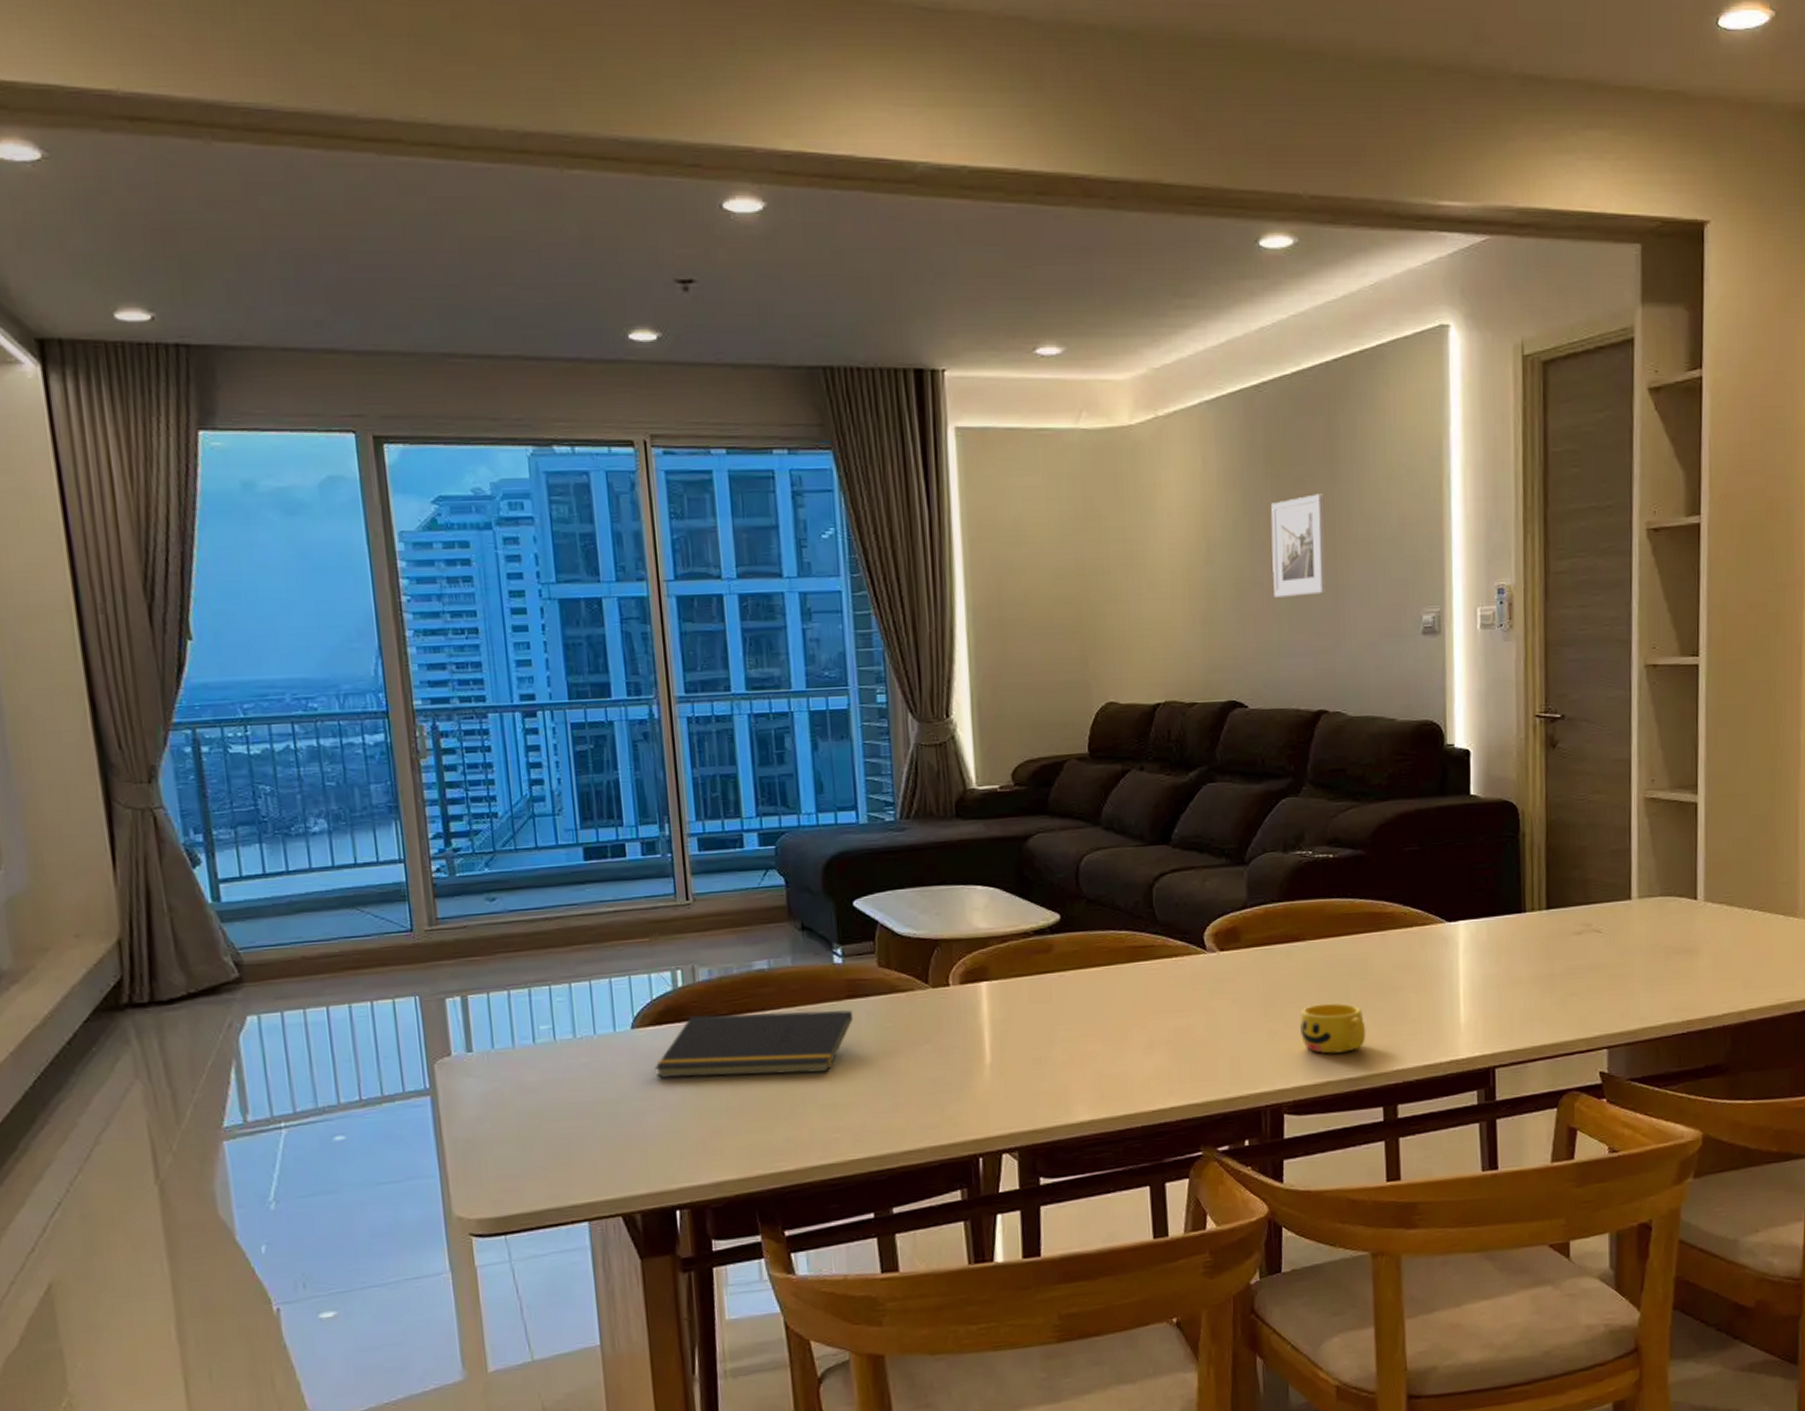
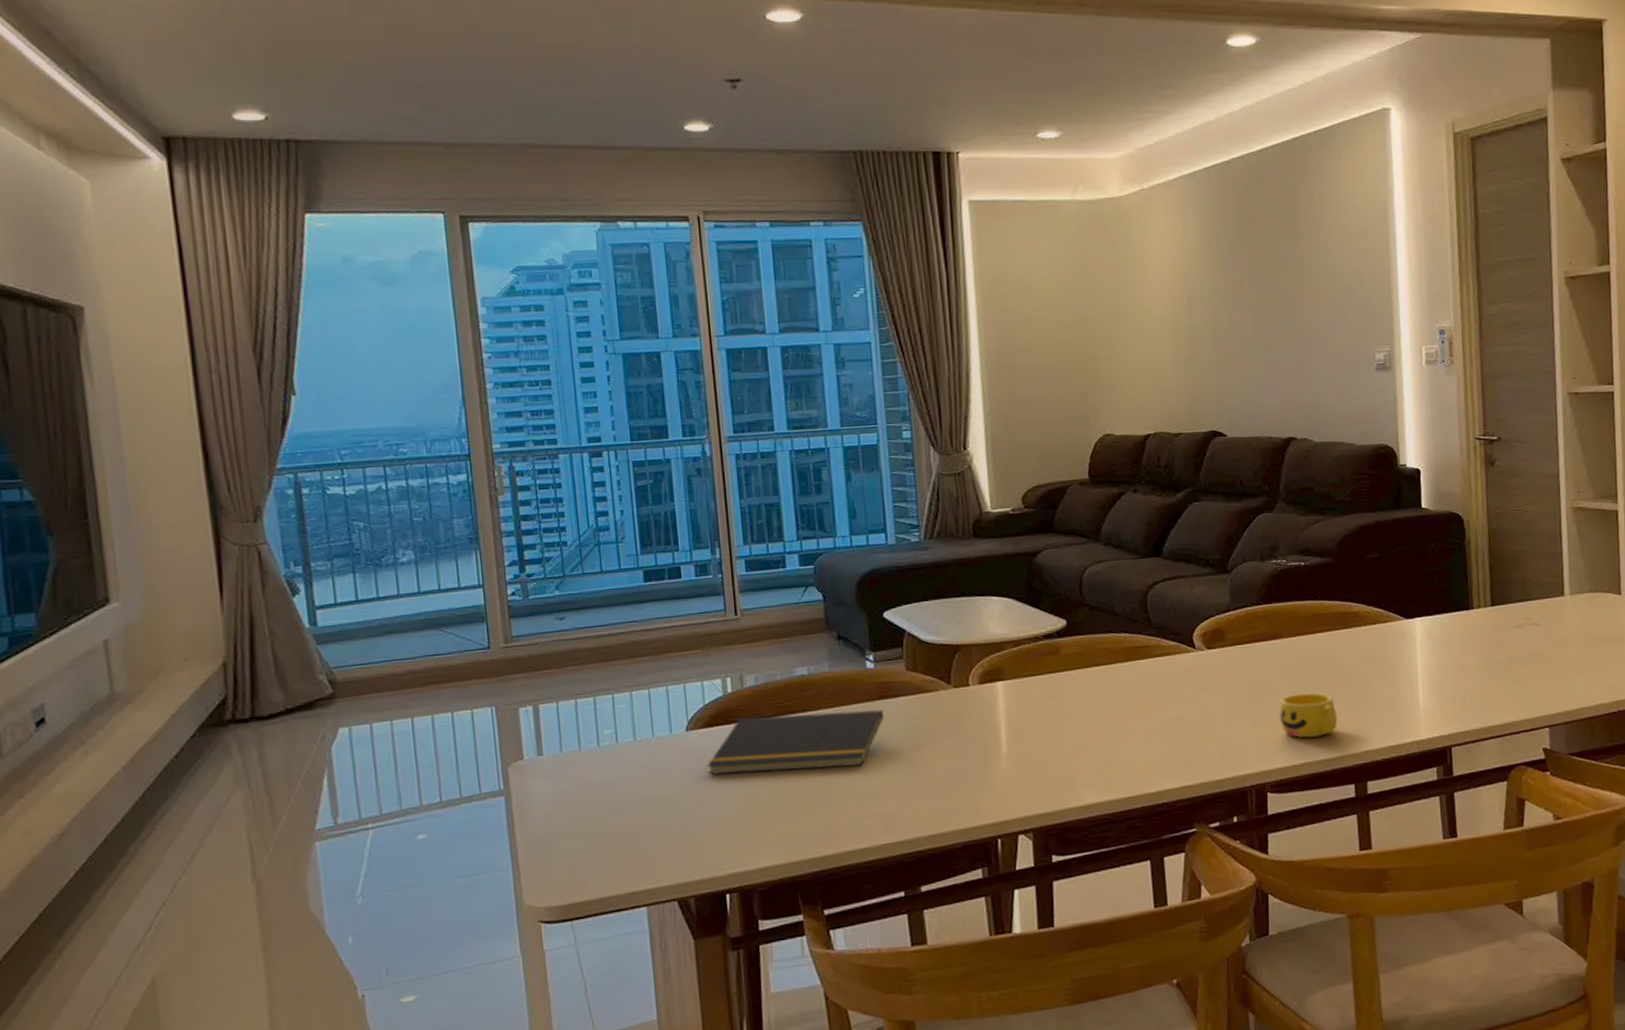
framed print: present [1271,494,1327,597] -> none [1242,252,1292,341]

